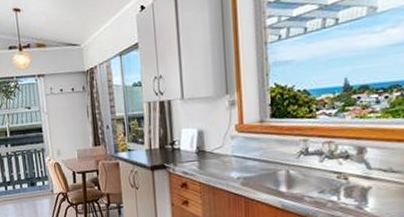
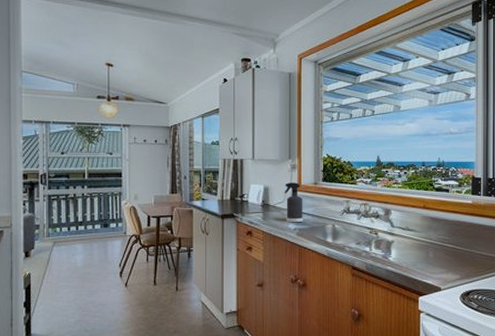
spray bottle: none [222,122,248,171] -> present [284,182,303,223]

